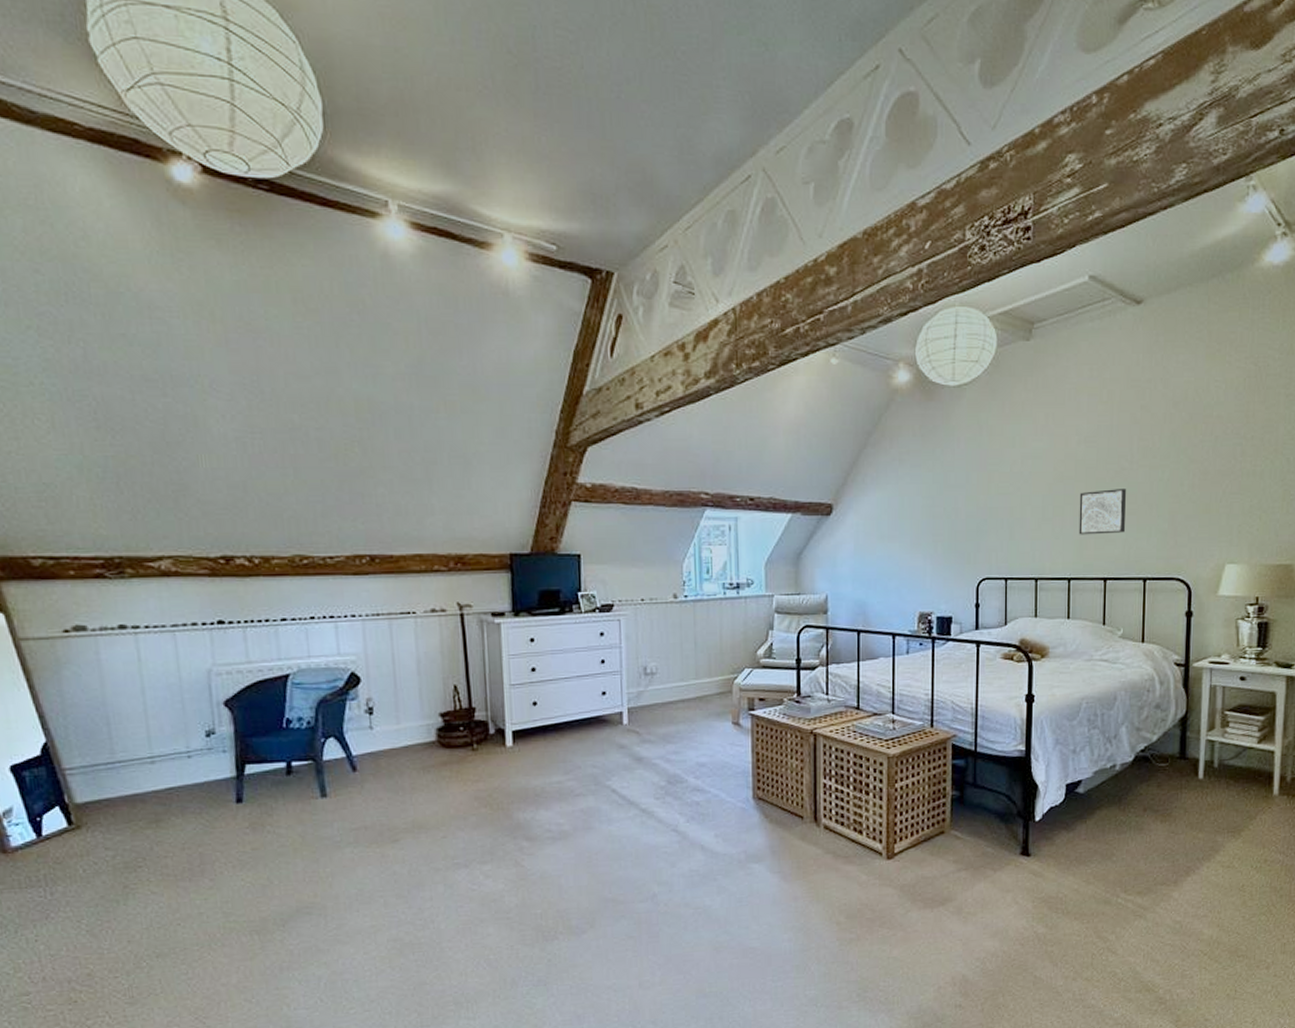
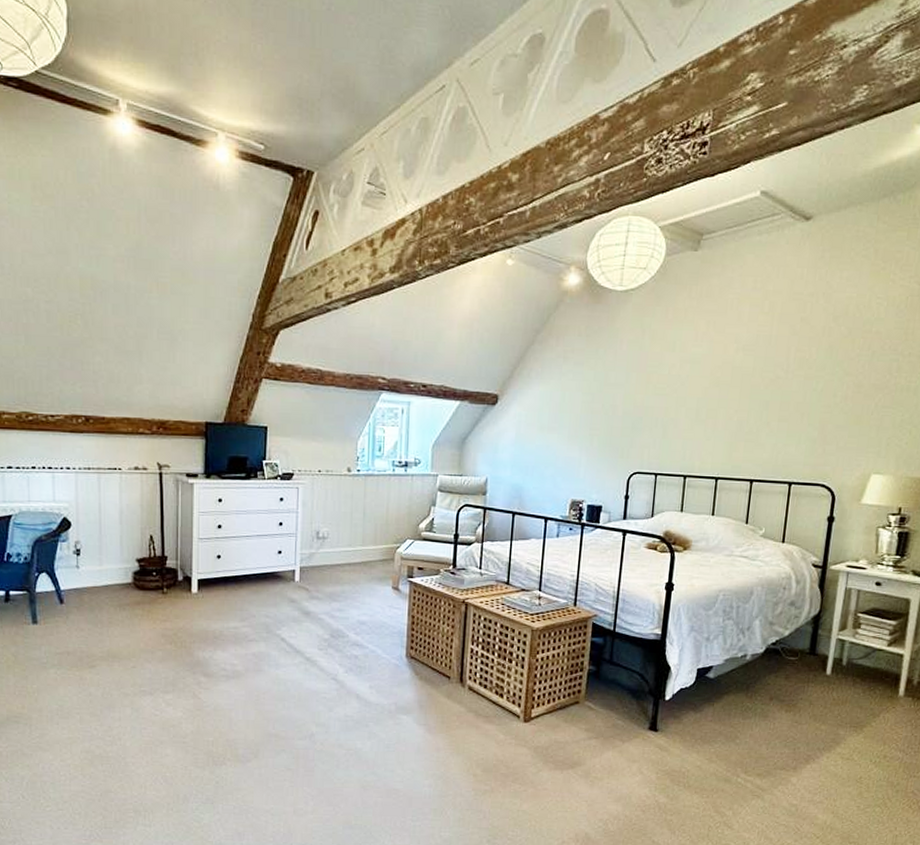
wall art: present [1078,487,1126,535] -> none [729,395,779,439]

